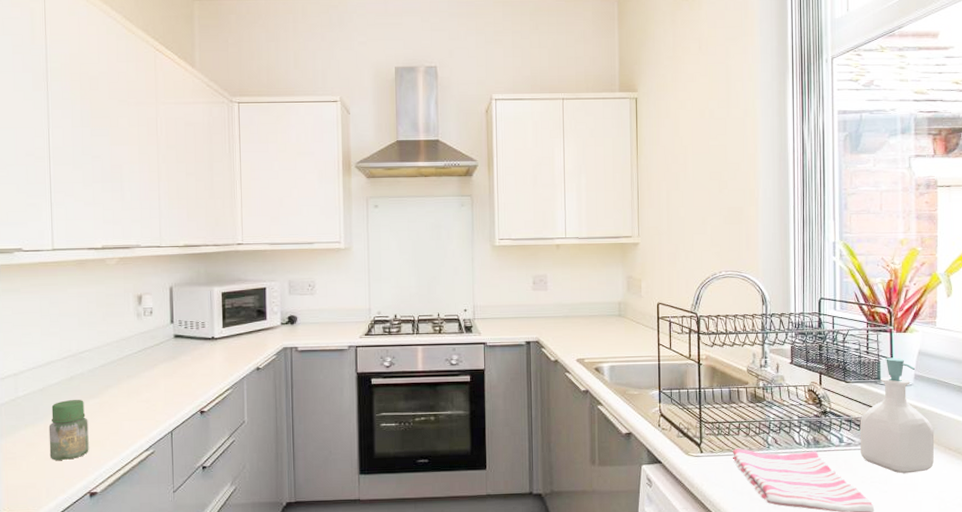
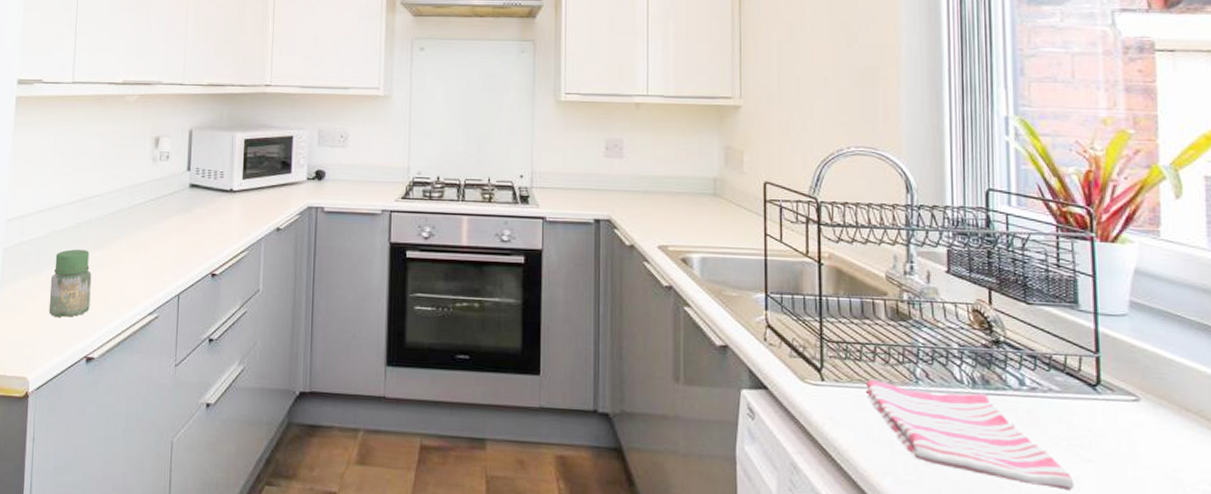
soap bottle: present [860,357,935,474] -> none [1049,275,1164,439]

